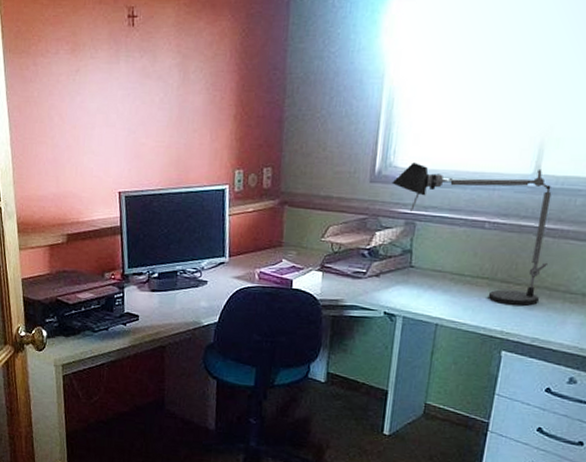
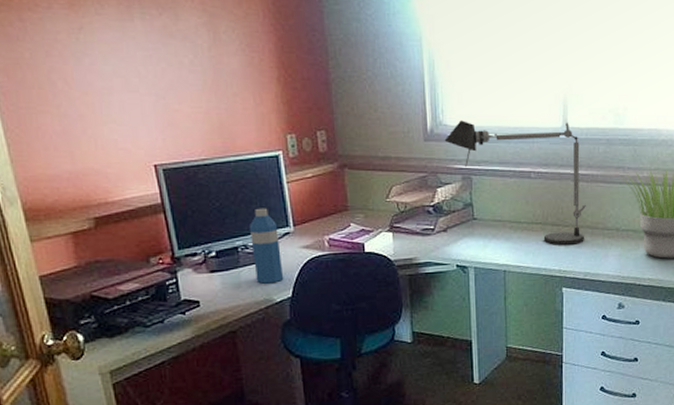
water bottle: none [189,237,215,308] -> present [250,208,284,284]

